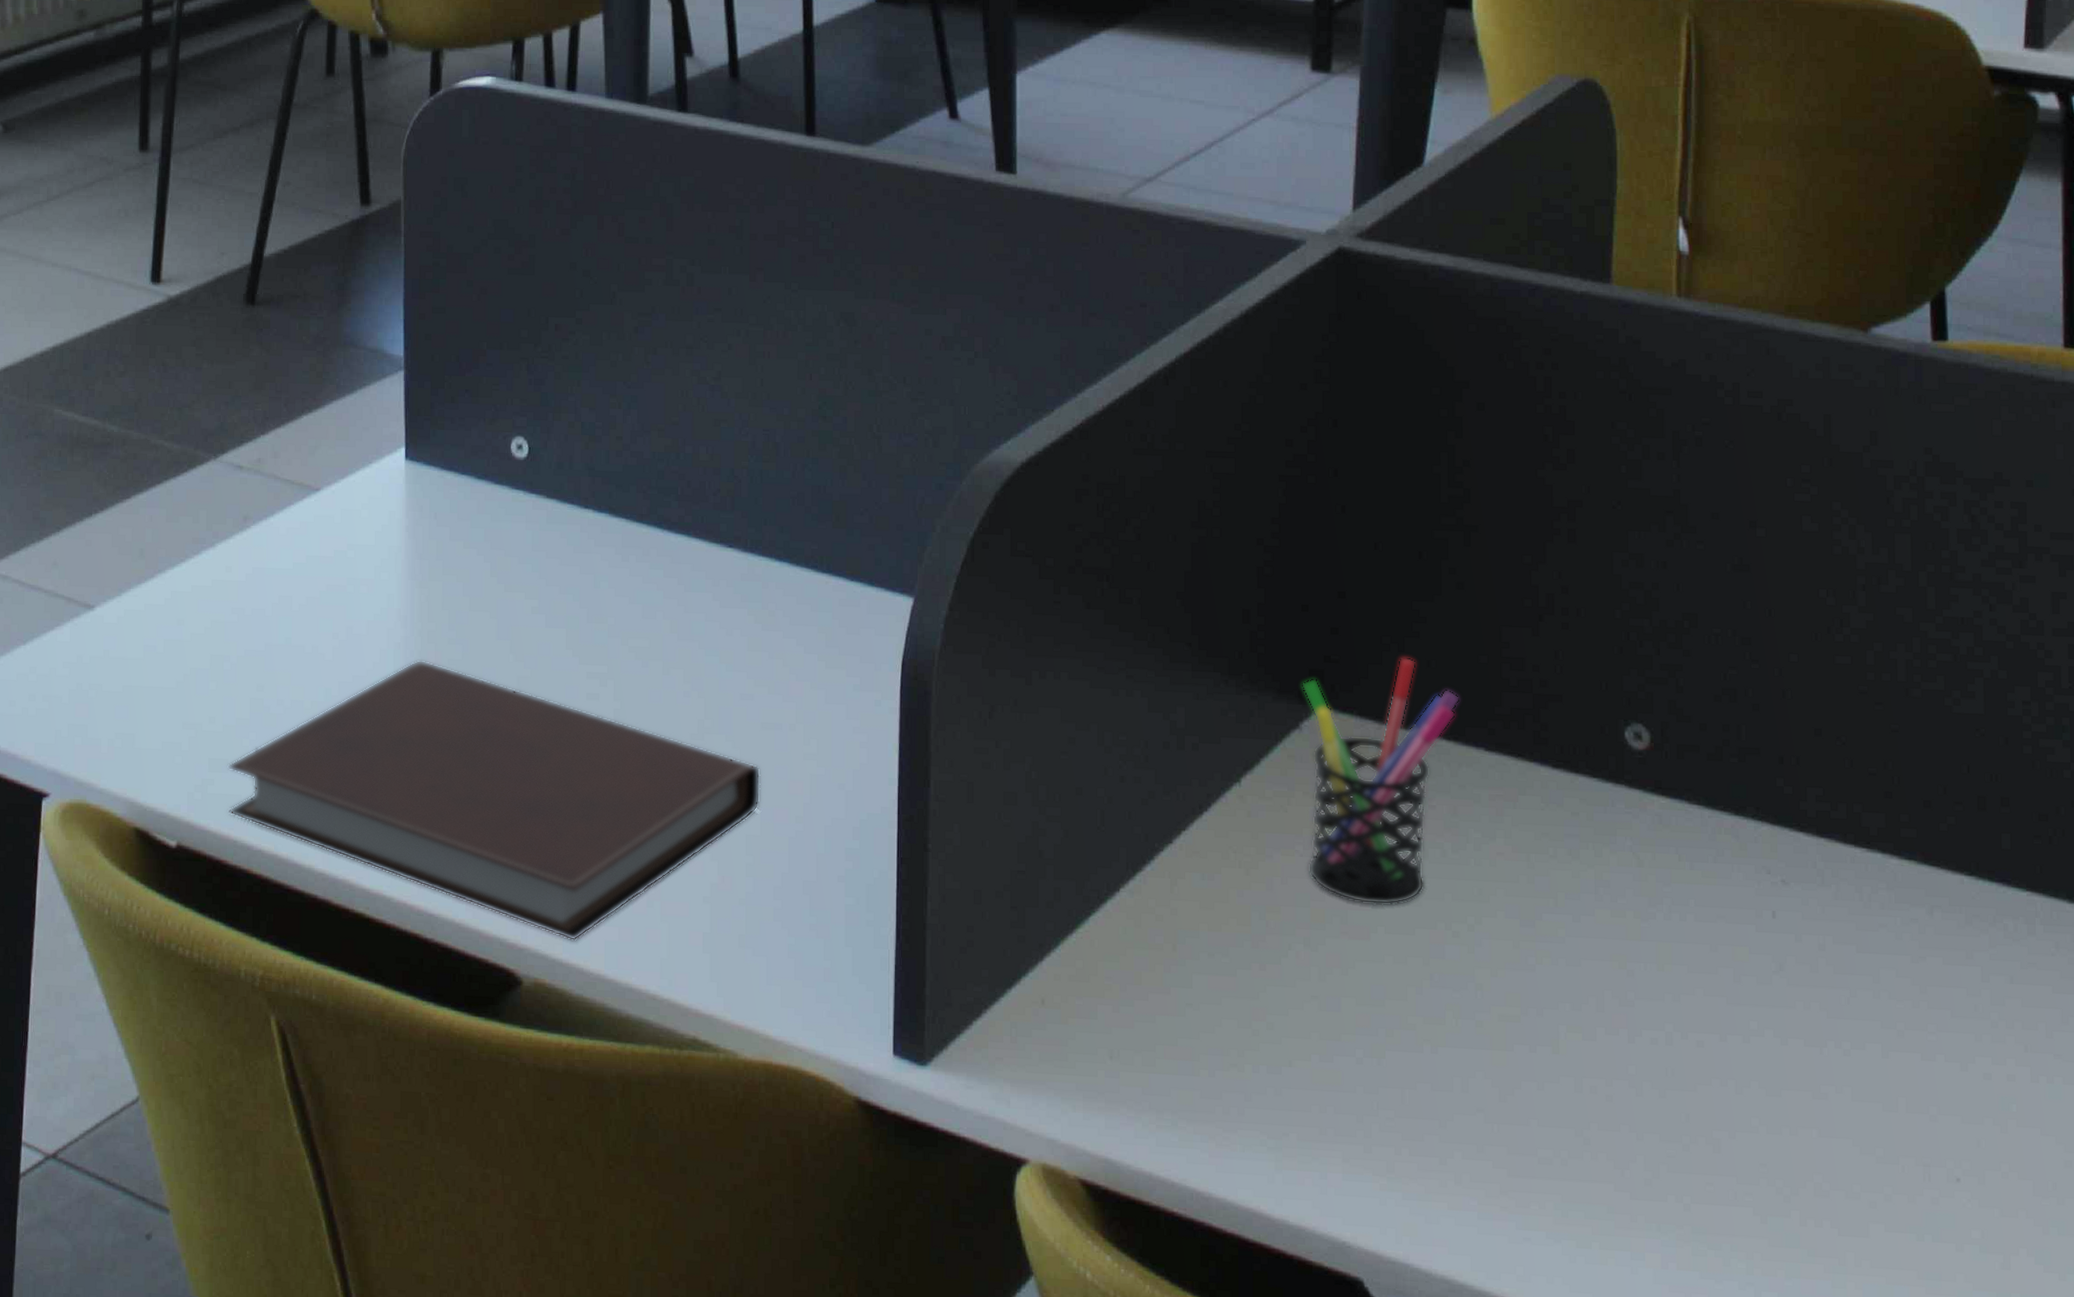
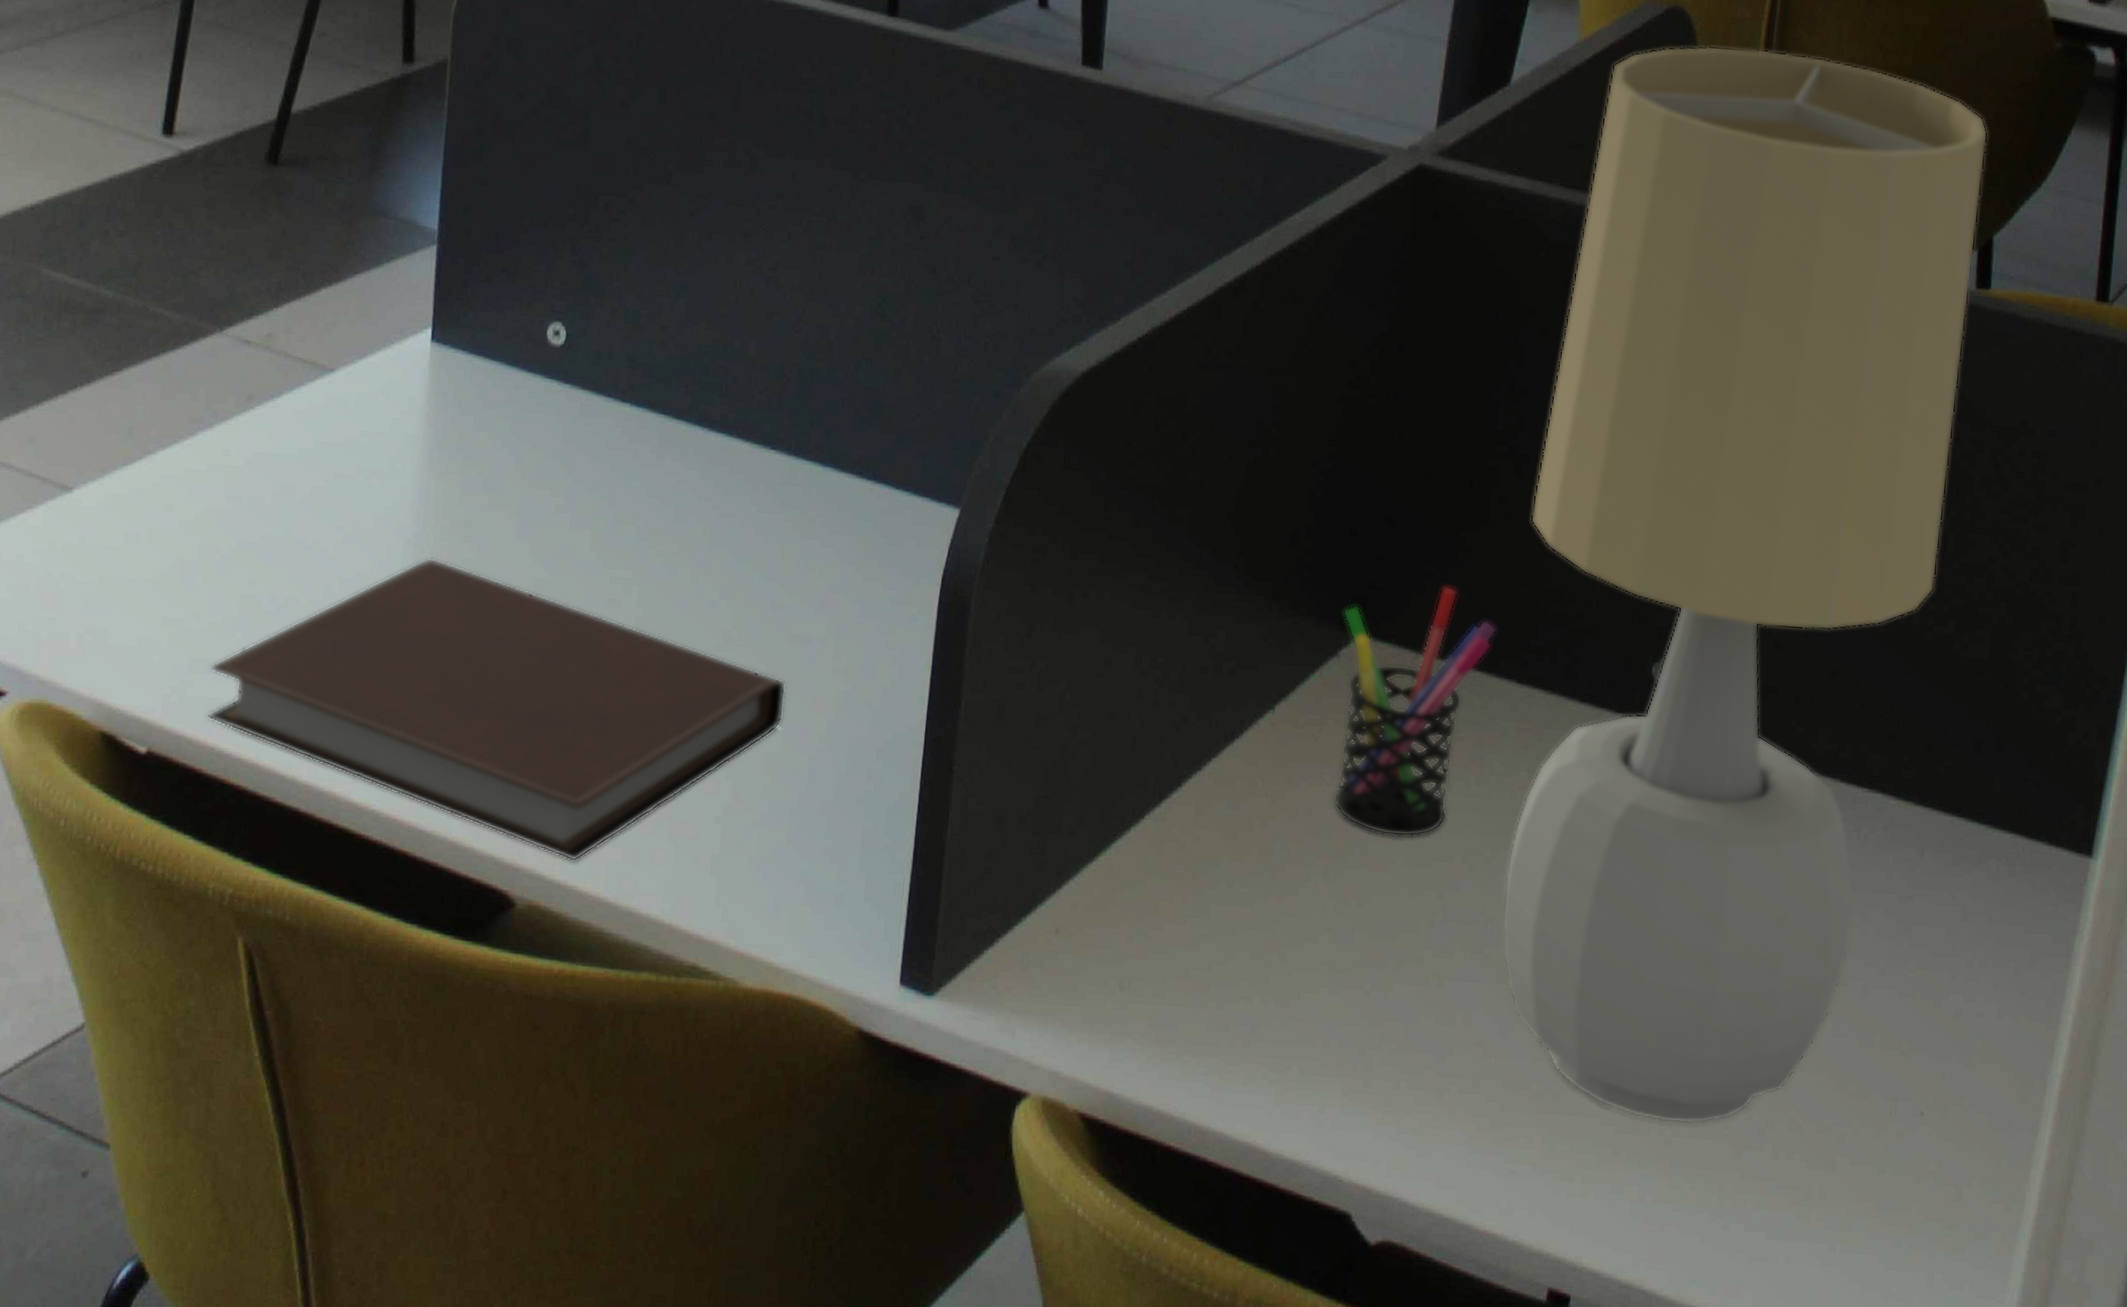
table lamp: none [1484,115,1929,1191] -> present [1501,46,1988,1125]

